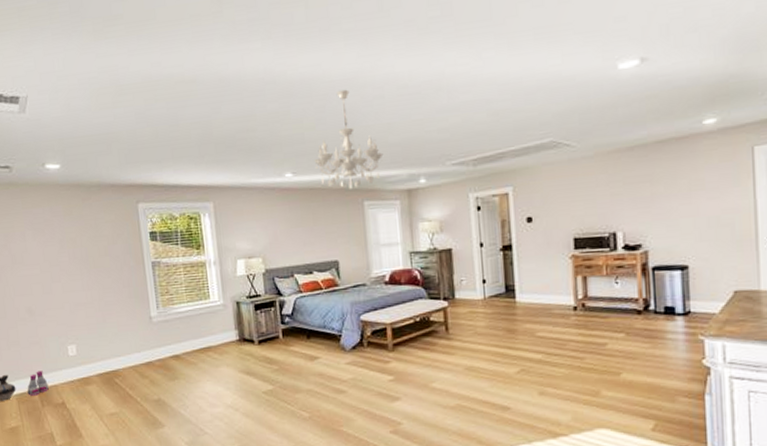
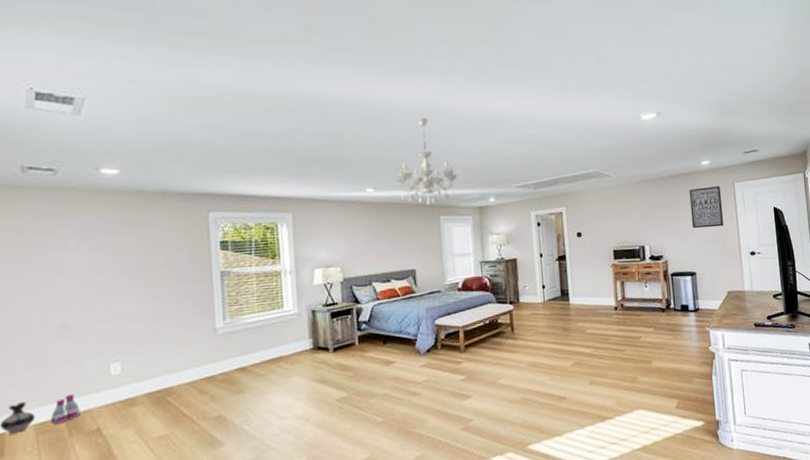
wall art: none [683,150,735,210] -> present [689,185,724,229]

